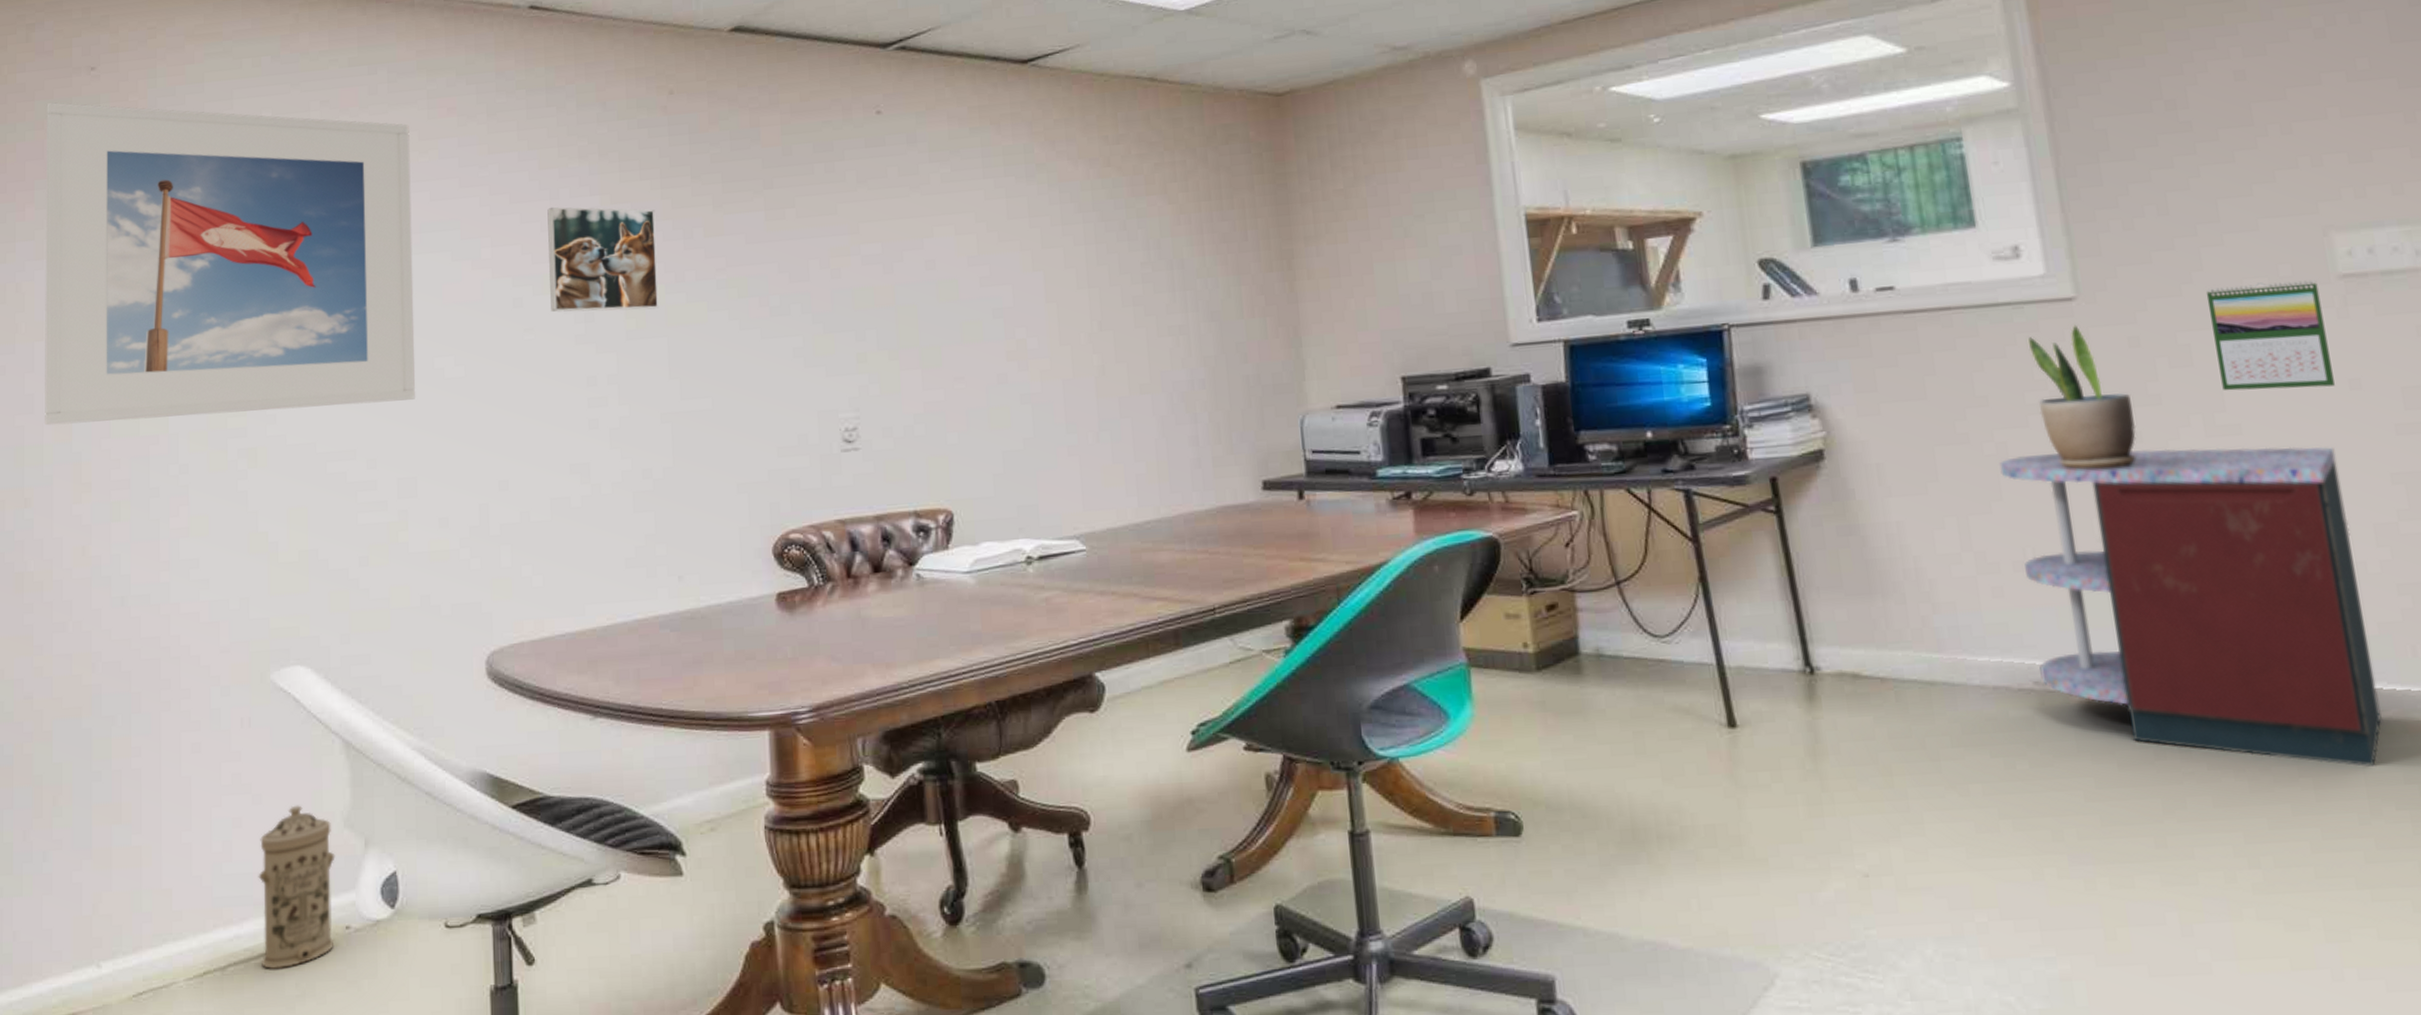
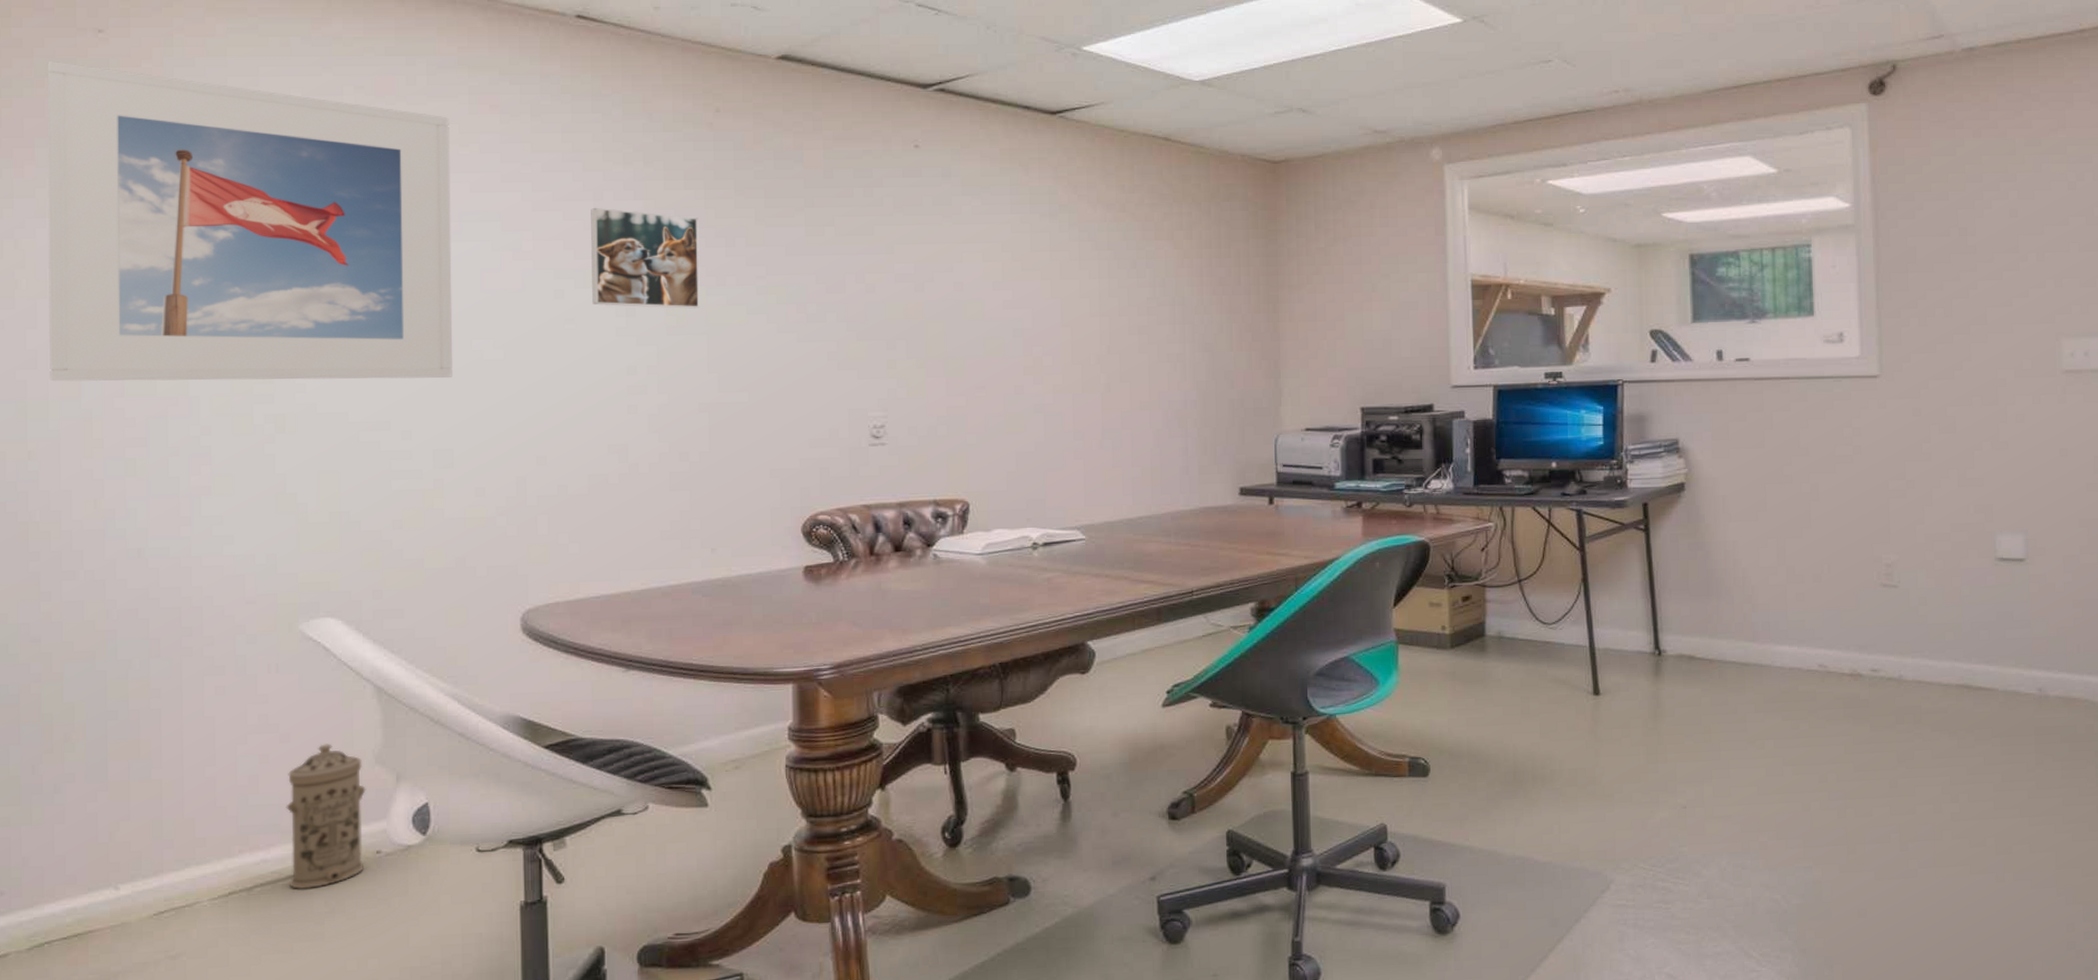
storage cabinet: present [1999,446,2382,766] -> none [1812,494,2051,730]
potted plant: present [2027,325,2137,469] -> none [1842,396,1911,507]
calendar: present [2206,280,2335,391] -> none [1971,373,2050,454]

